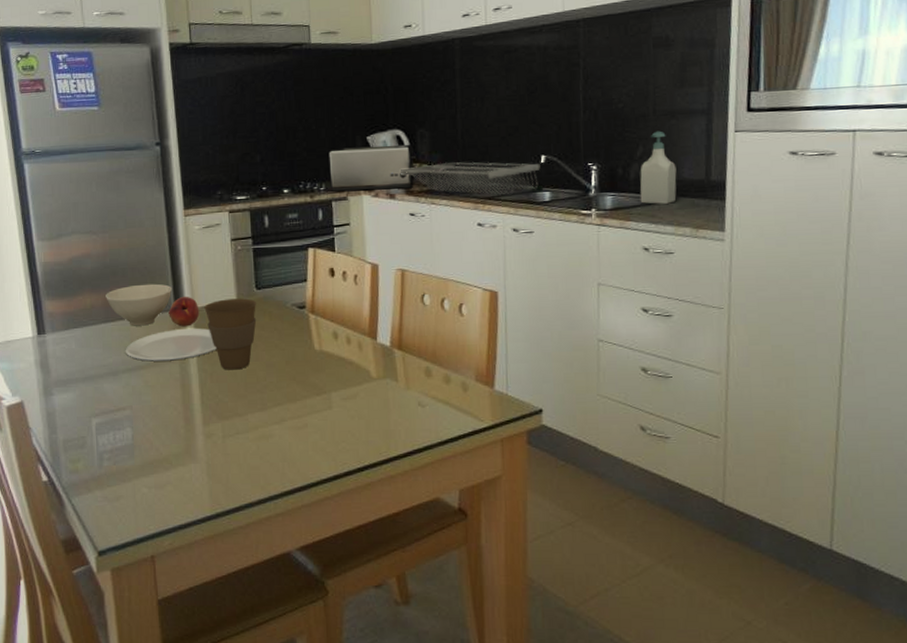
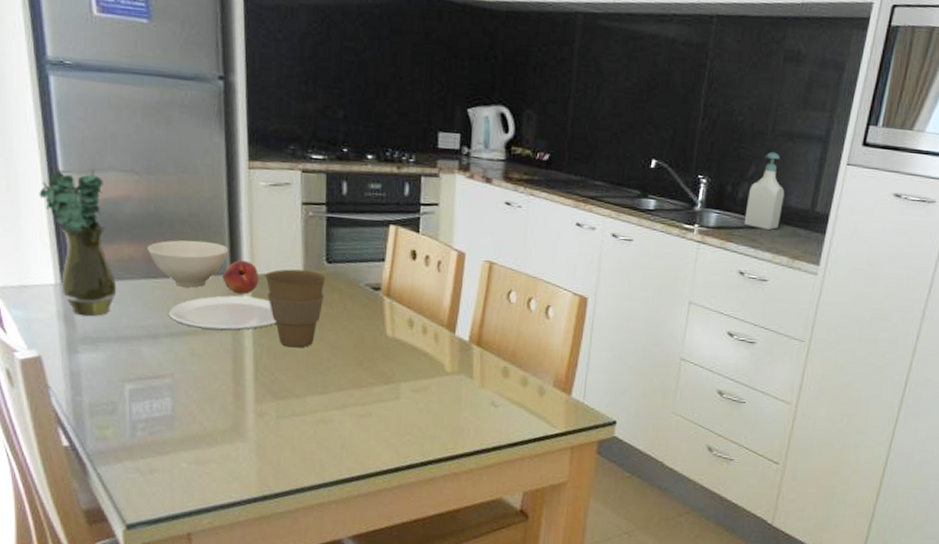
vase: none [18,235,82,361] -> present [39,164,117,316]
toaster: present [329,144,417,192] -> none [421,116,520,175]
dish rack: present [401,162,540,195] -> none [501,151,650,198]

